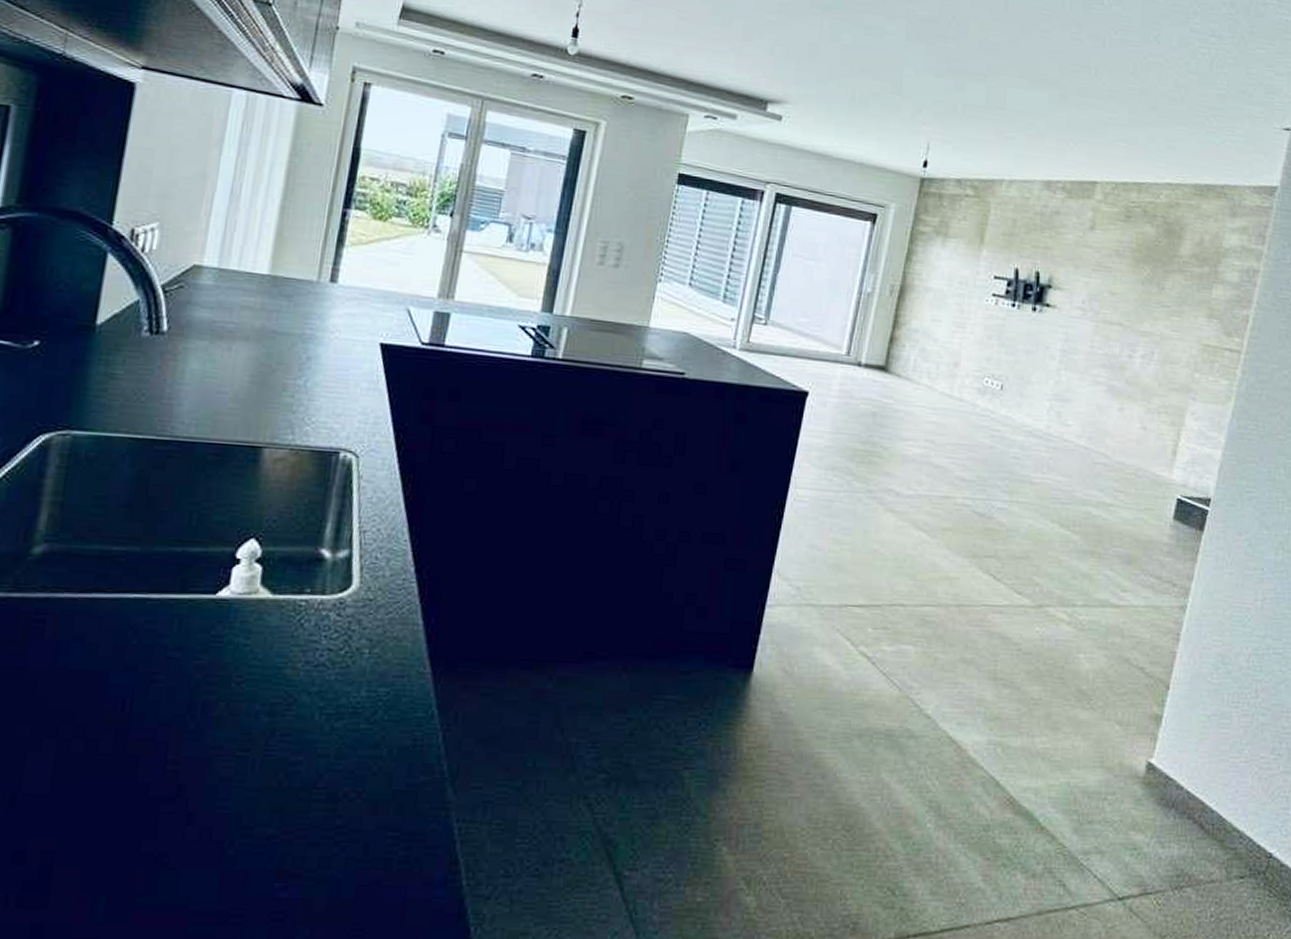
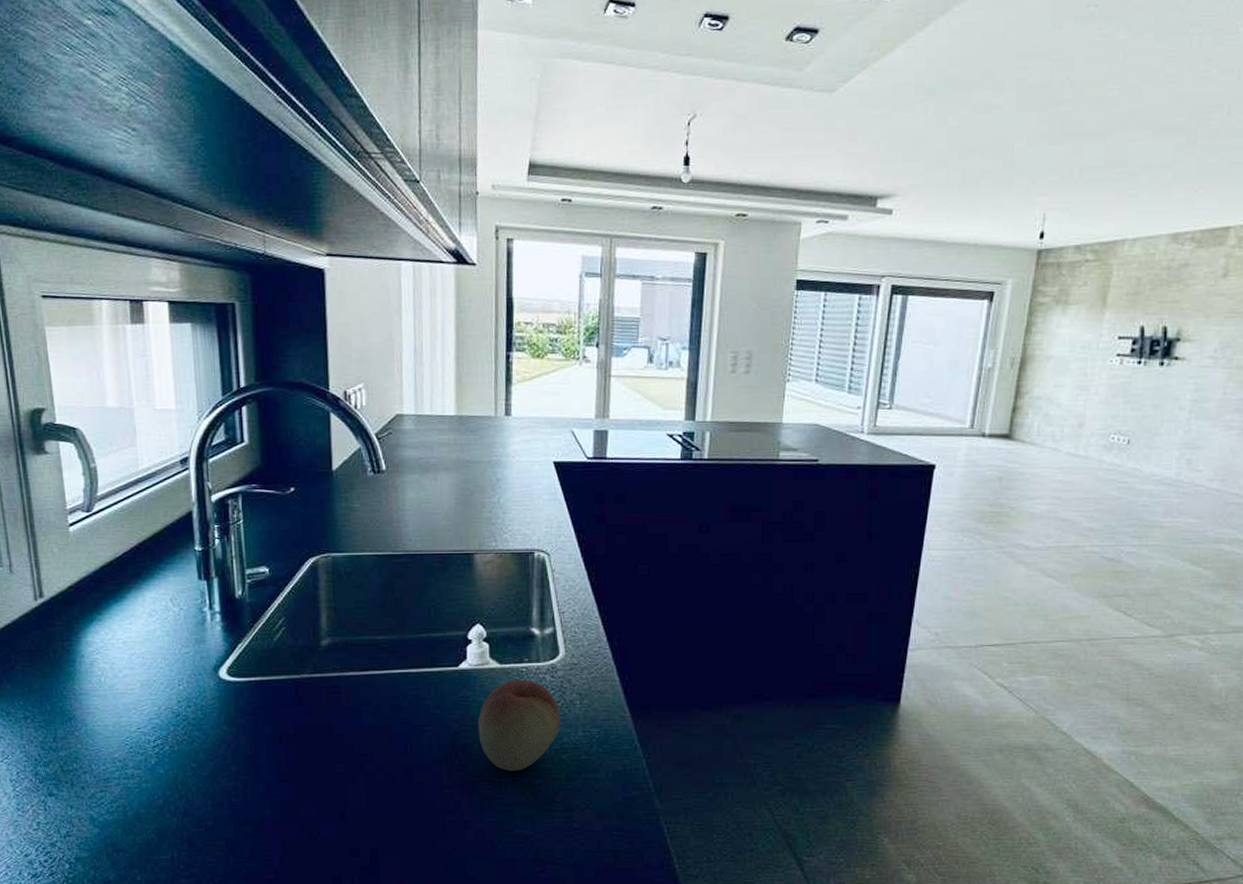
fruit: none [227,616,342,743] -> present [478,679,561,772]

